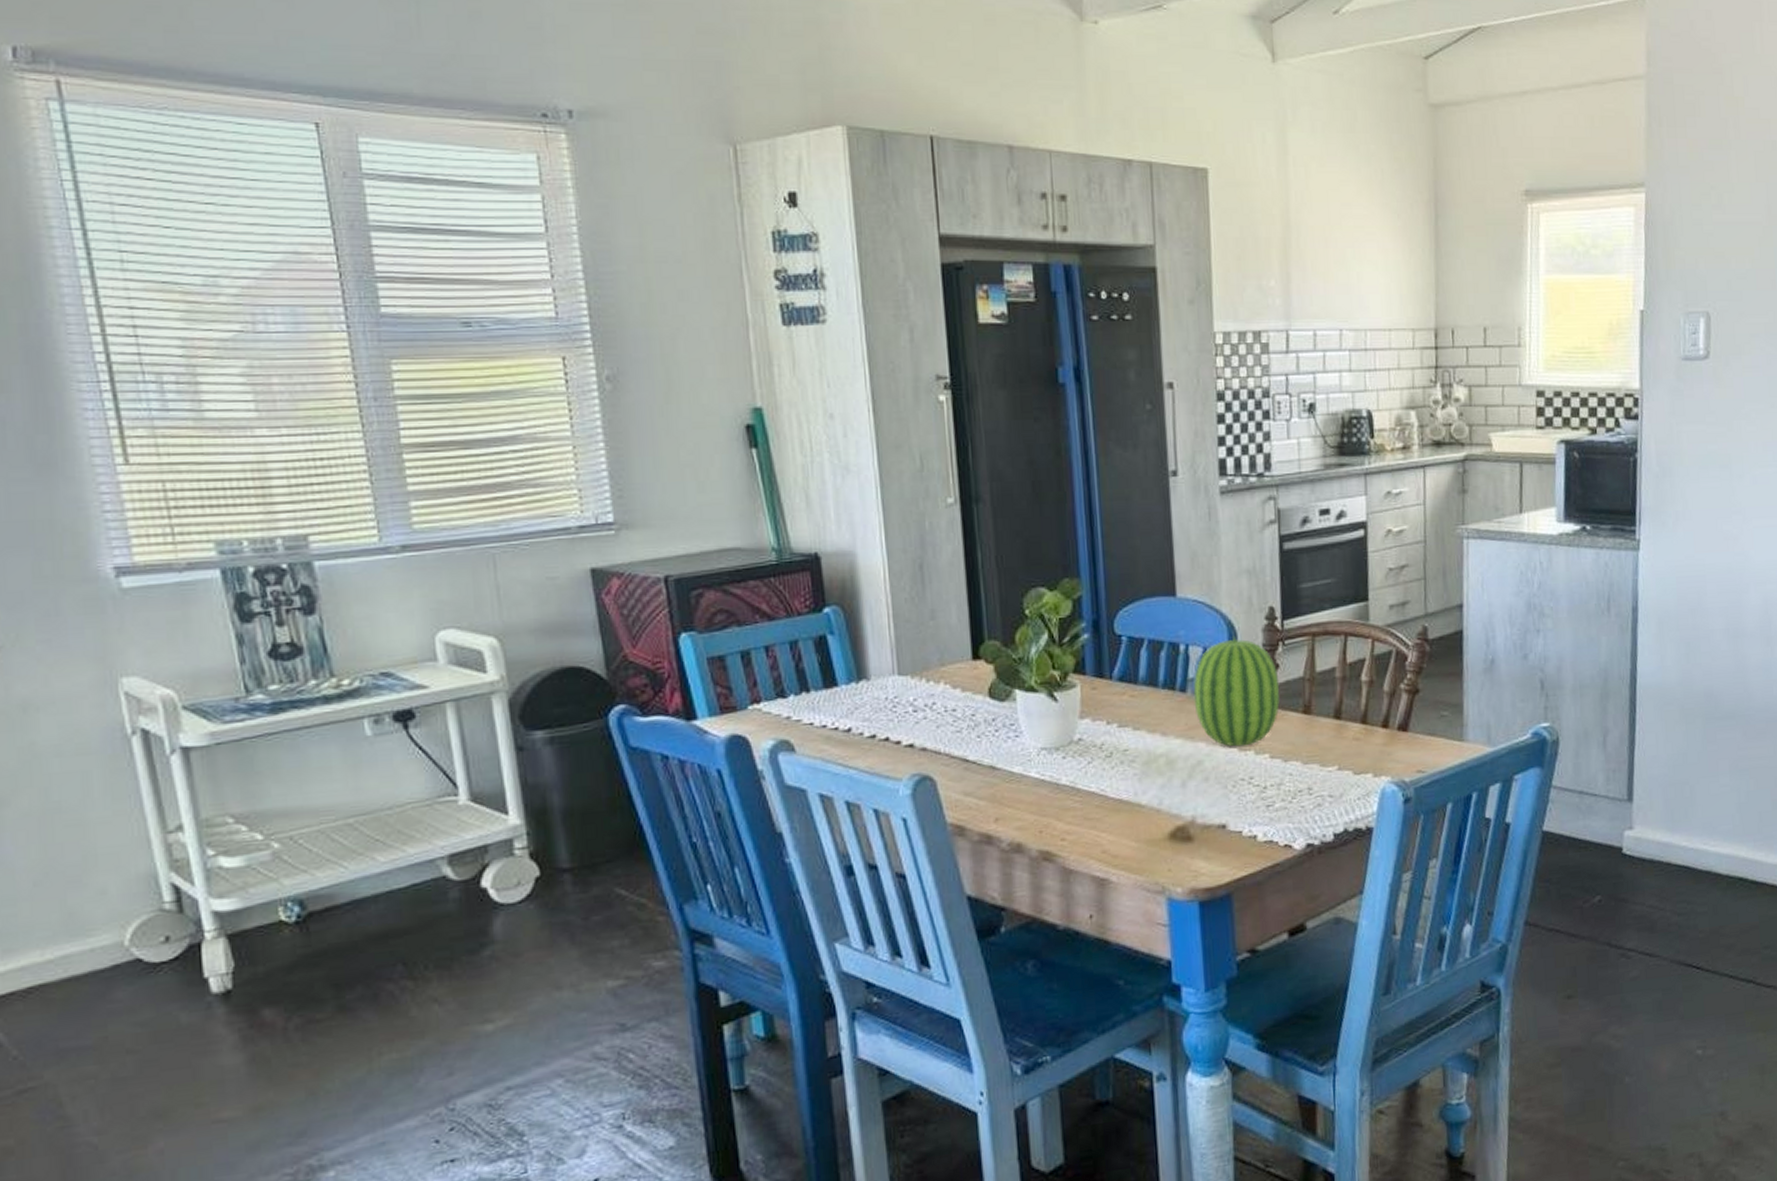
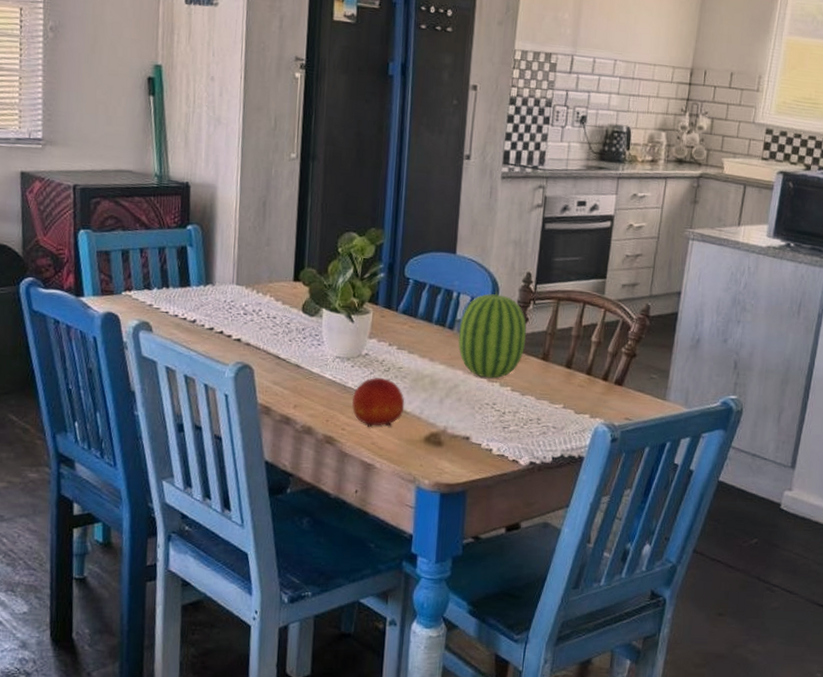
fruit: none [1070,766,1138,833] -> present [352,378,405,428]

